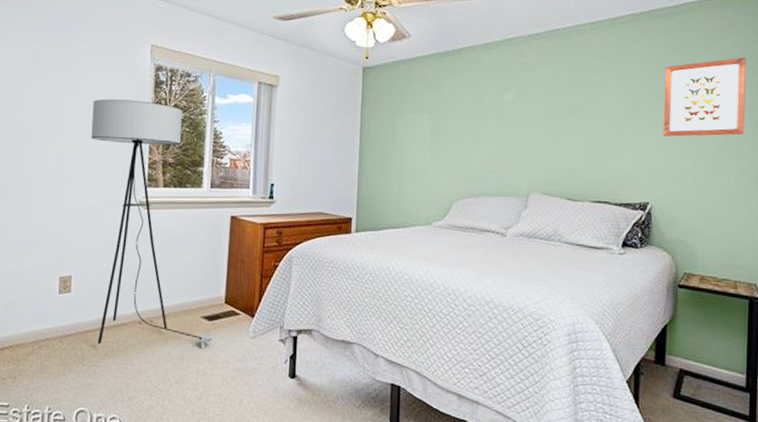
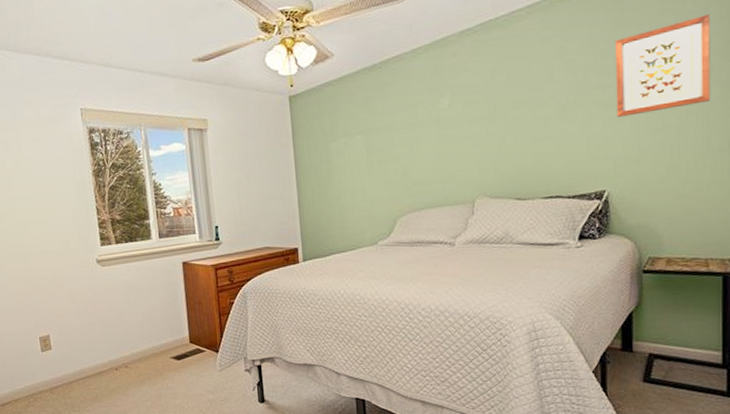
floor lamp: present [91,99,215,348] -> none [37,164,186,392]

